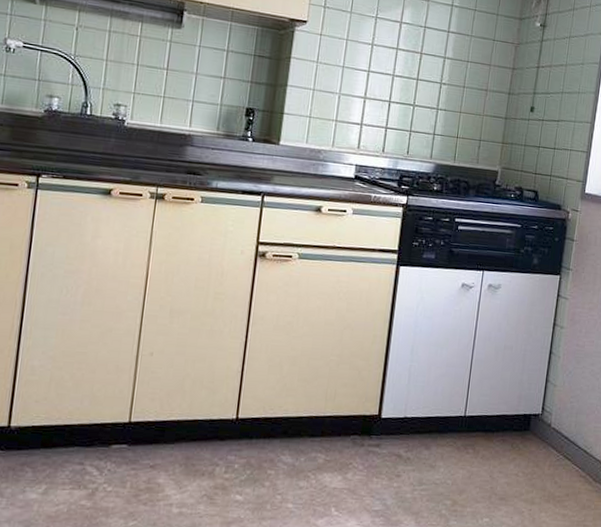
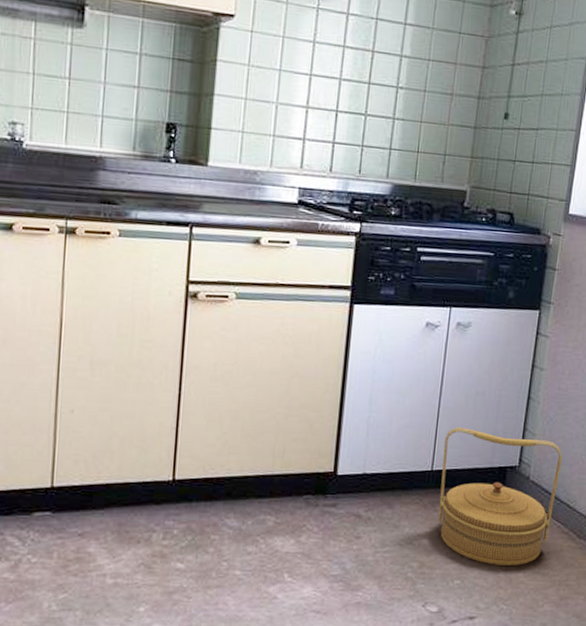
basket: none [470,377,581,507] -> present [438,427,563,567]

